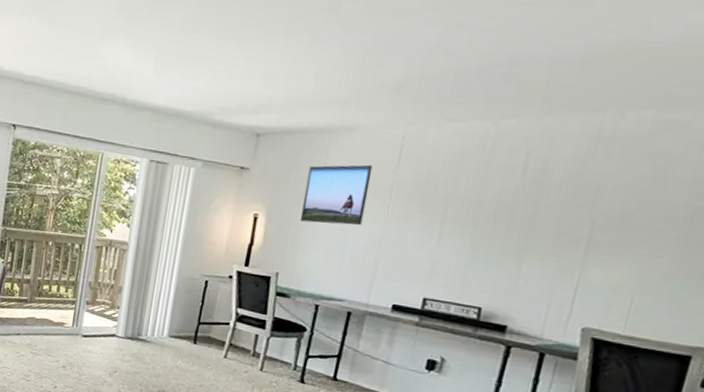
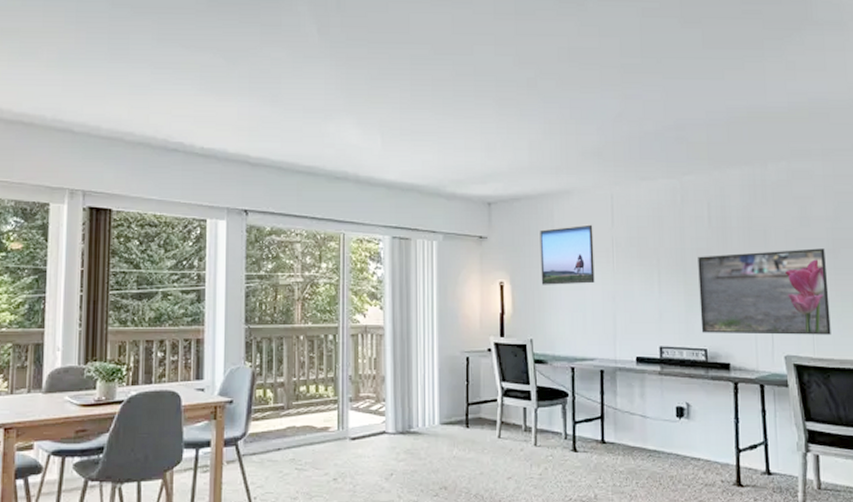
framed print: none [479,209,679,313] -> present [698,248,831,335]

